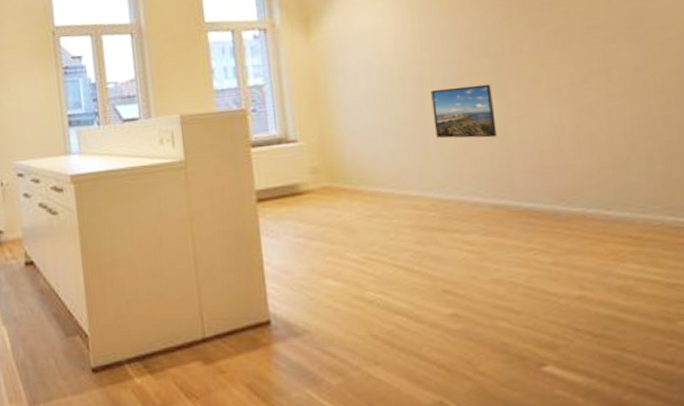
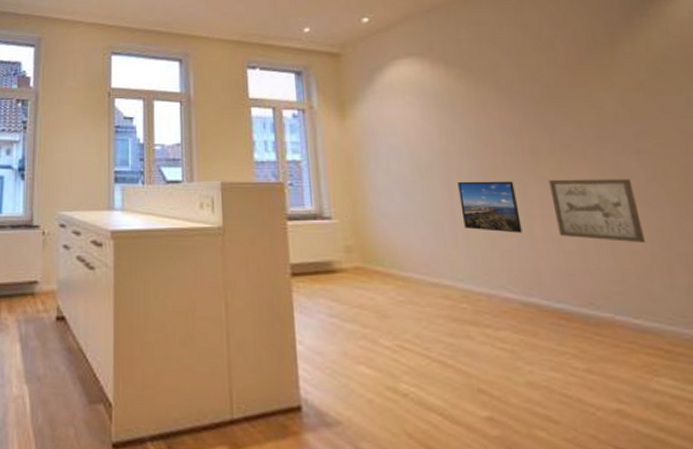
wall art: none [529,69,626,137] -> present [549,178,645,244]

